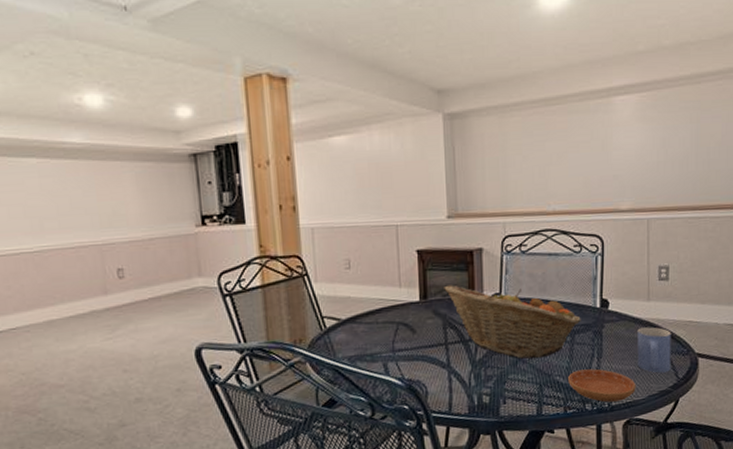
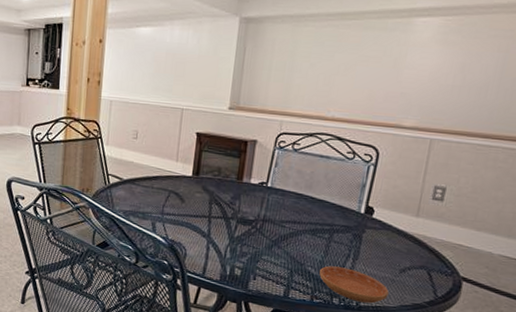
fruit basket: present [444,285,581,359] -> none [215,167,343,247]
mug: present [637,327,671,373] -> none [394,240,437,288]

